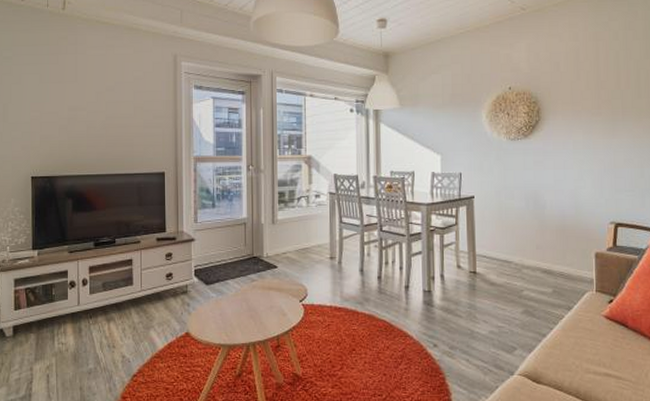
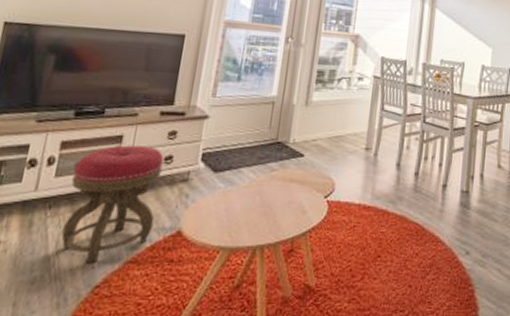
stool: none [102,266,167,359] -> present [61,145,164,264]

